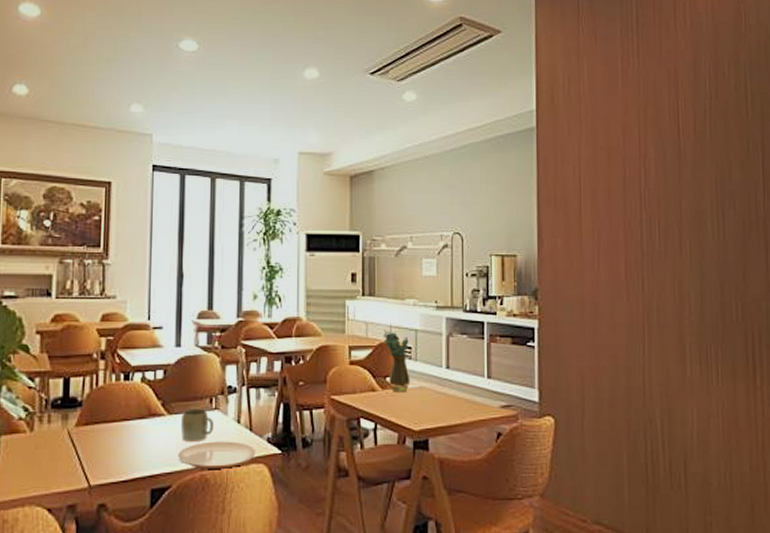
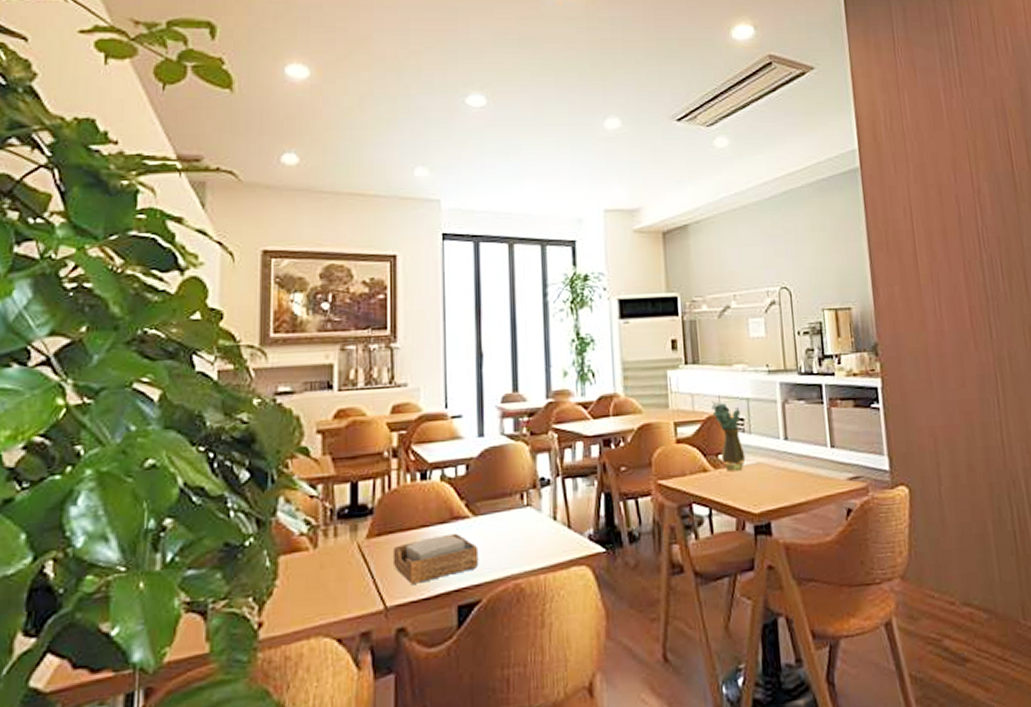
napkin holder: none [97,428,171,468] -> present [392,533,479,584]
plate: present [178,441,256,470] -> none [487,541,577,578]
mug: present [180,408,214,443] -> none [488,506,527,548]

